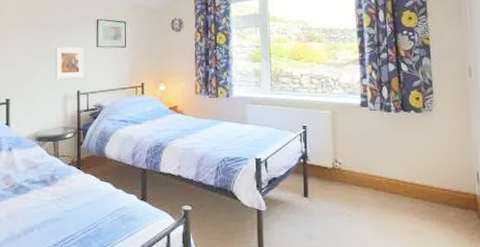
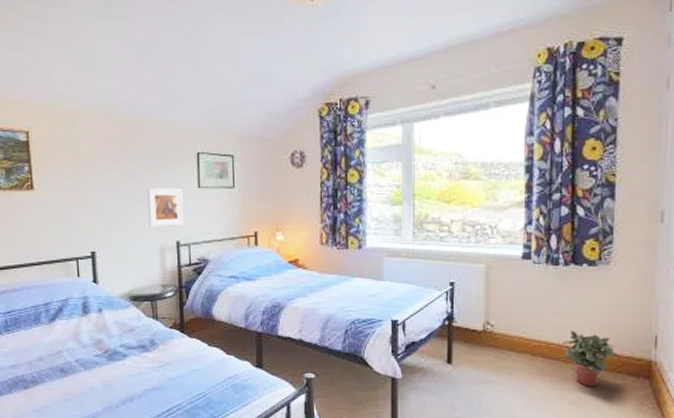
potted plant: none [399,168,449,219] -> present [561,331,619,387]

